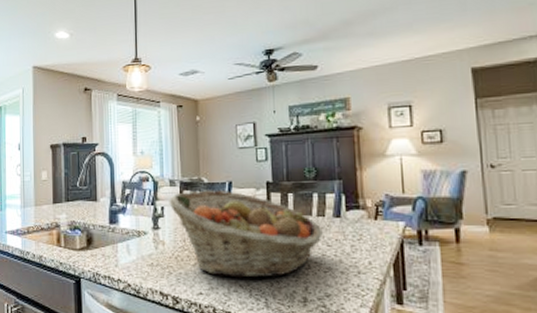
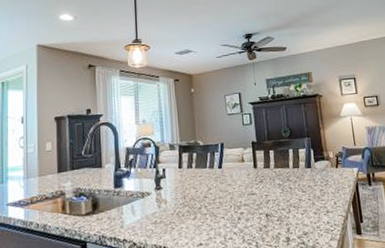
fruit basket: present [169,190,323,278] -> none [169,151,298,227]

